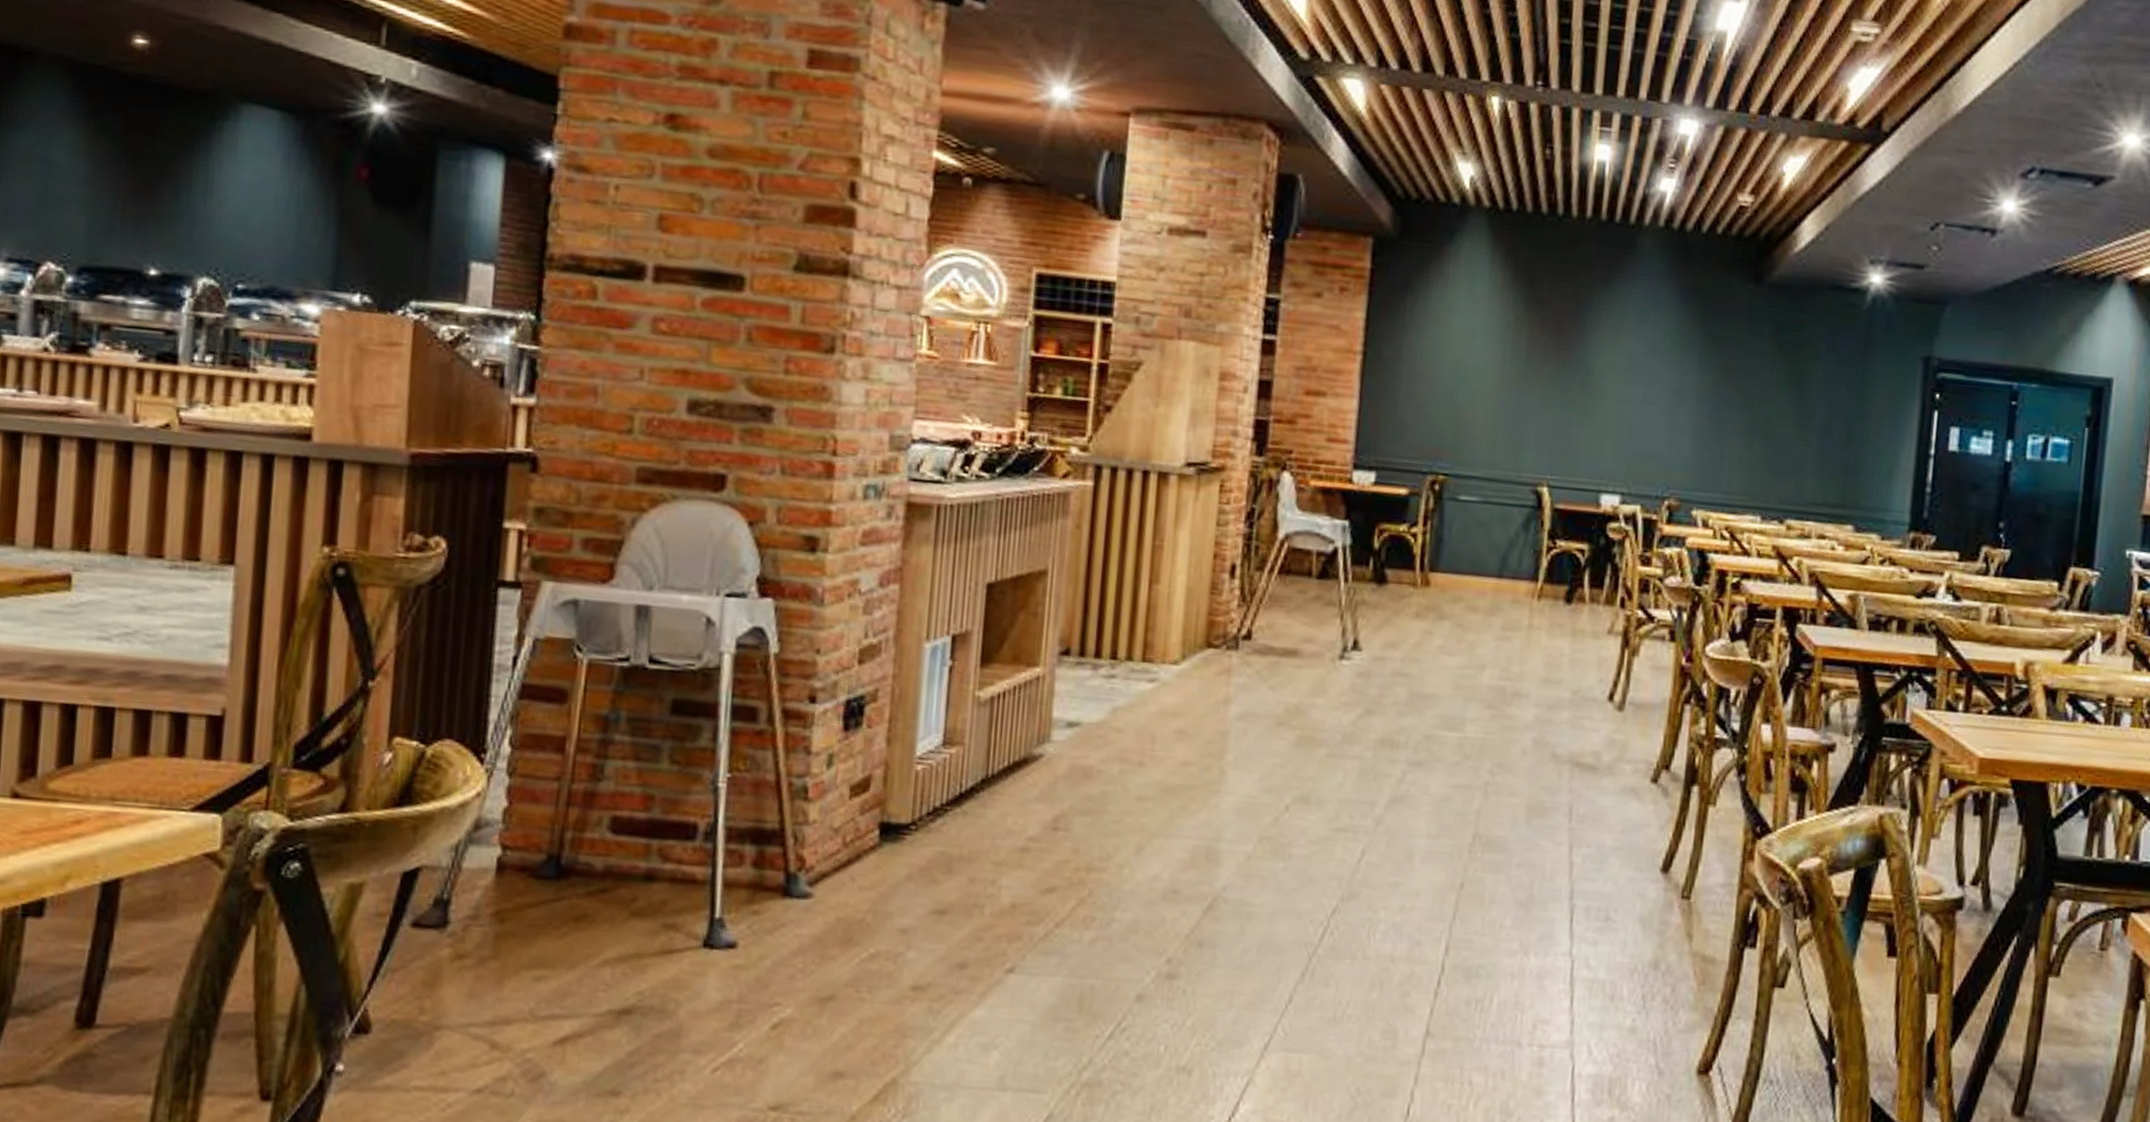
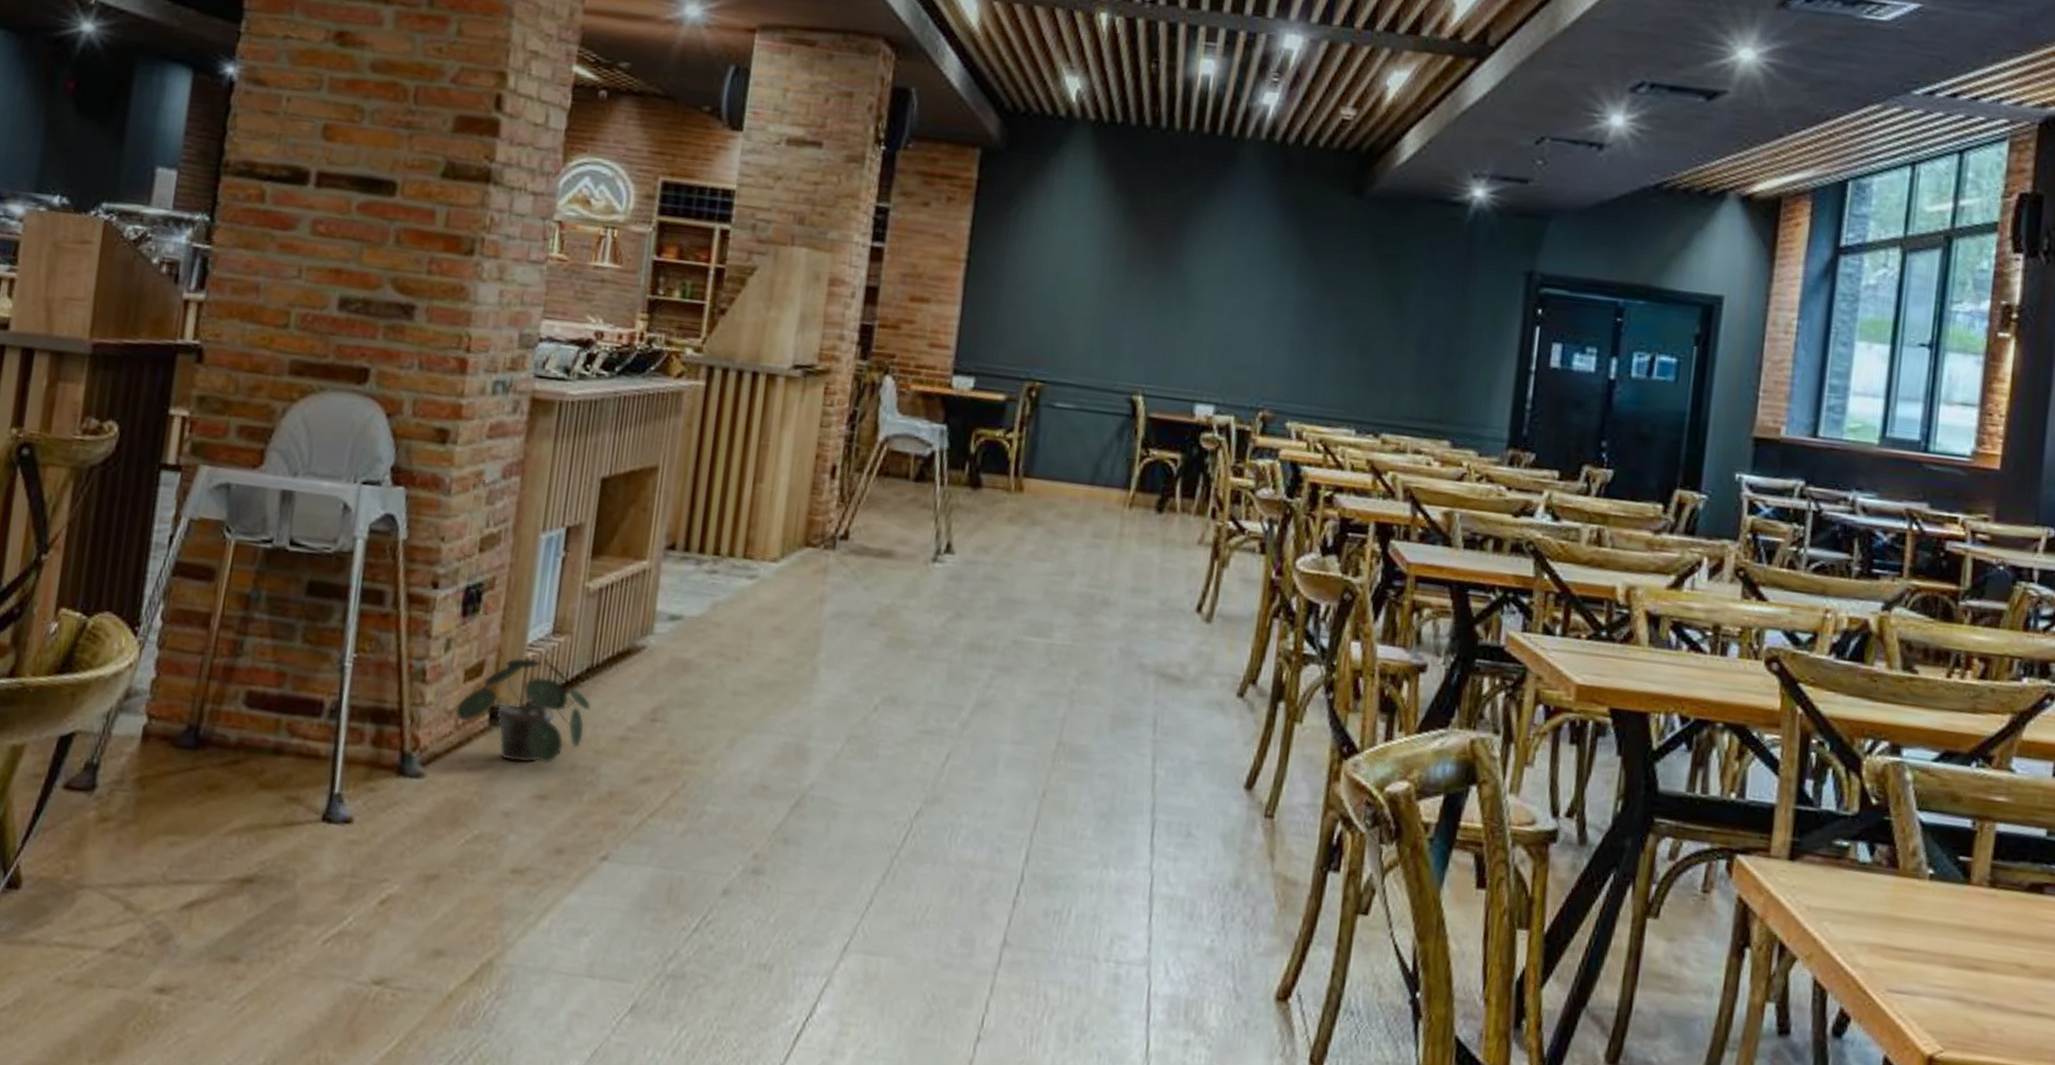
potted plant: none [841,770,989,879] -> present [454,657,592,765]

